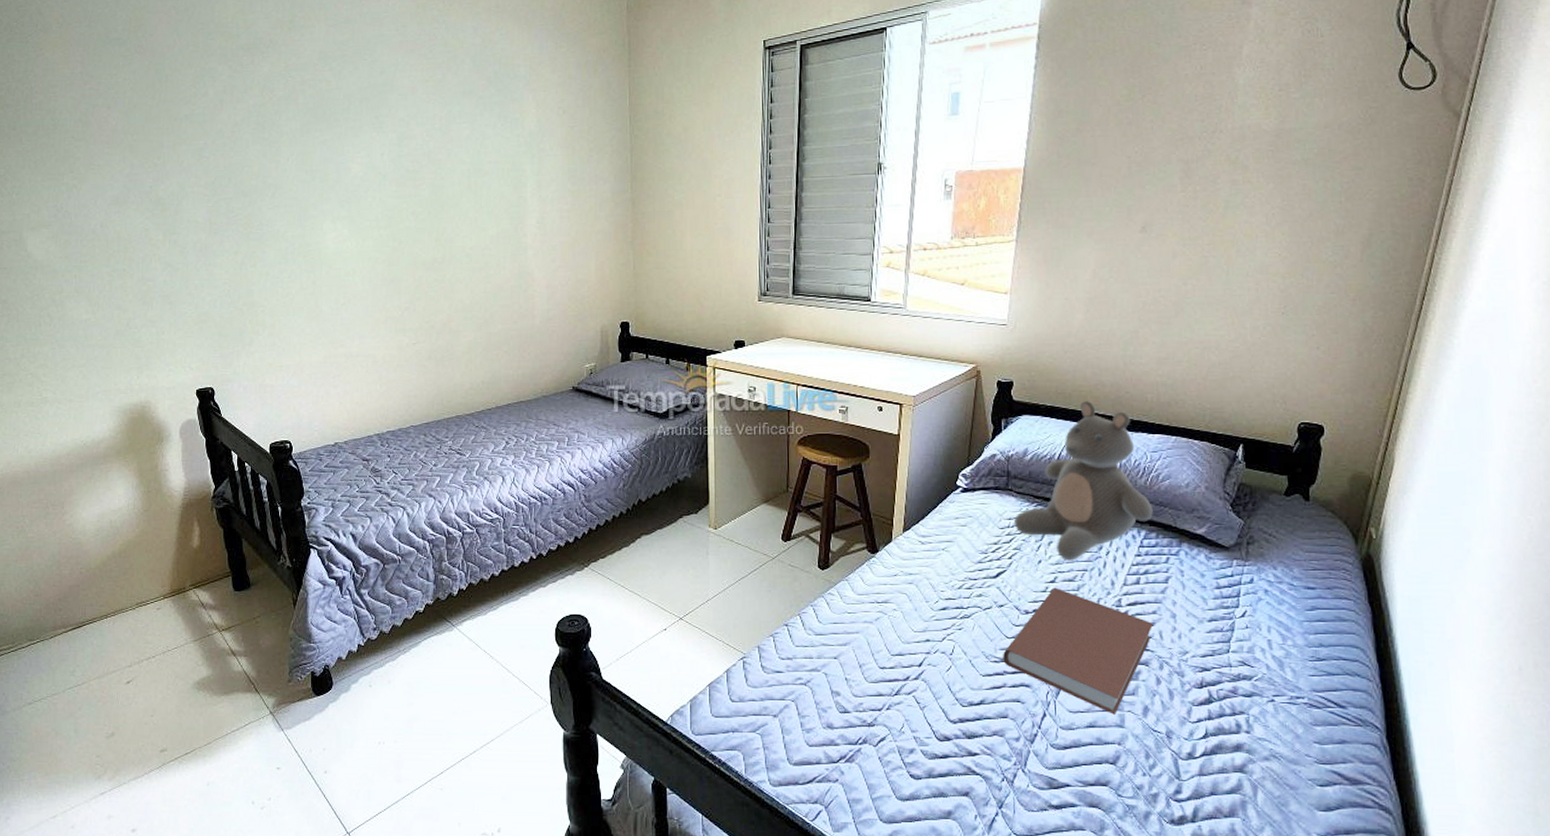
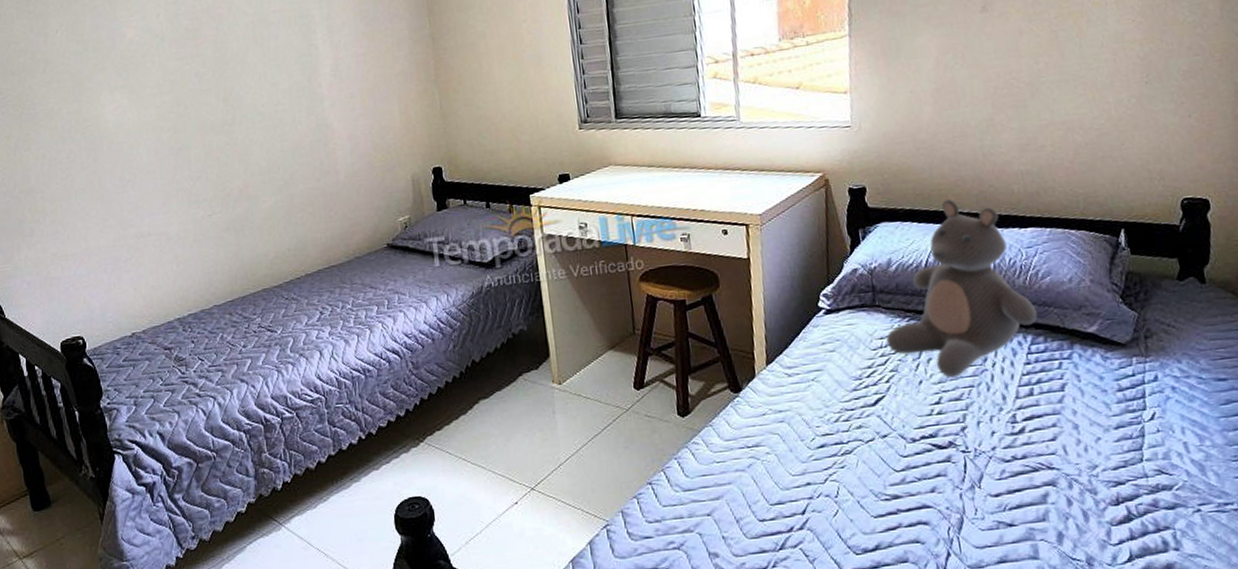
book: present [1003,587,1154,715] -> none [893,409,1056,546]

